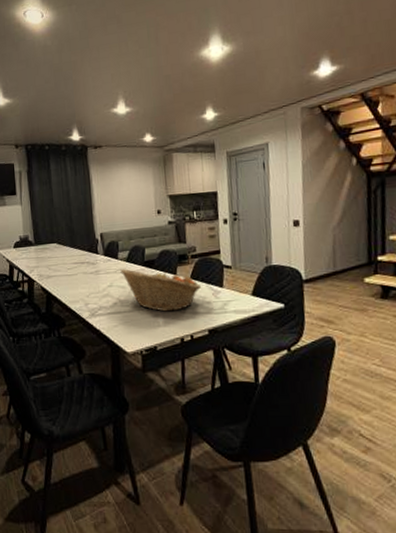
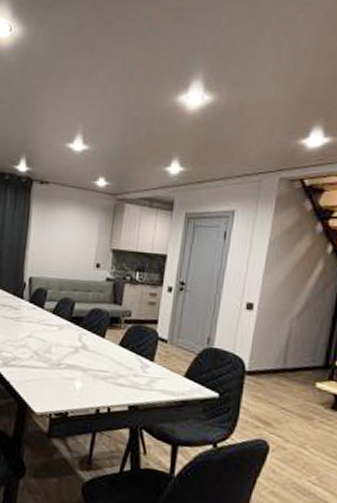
fruit basket: present [120,269,201,312] -> none [43,320,129,378]

